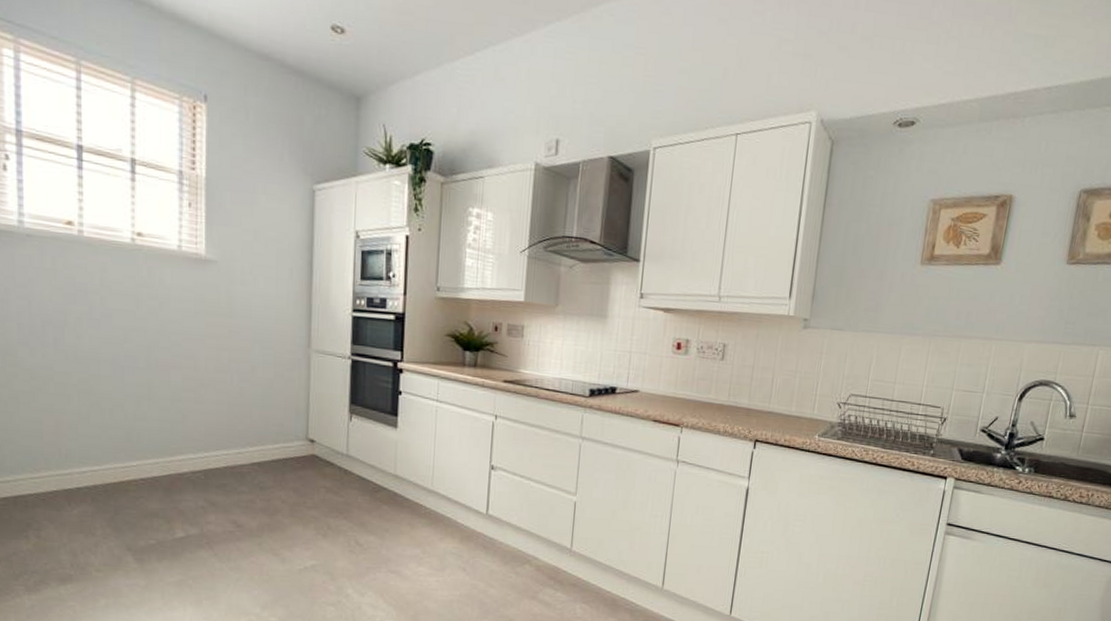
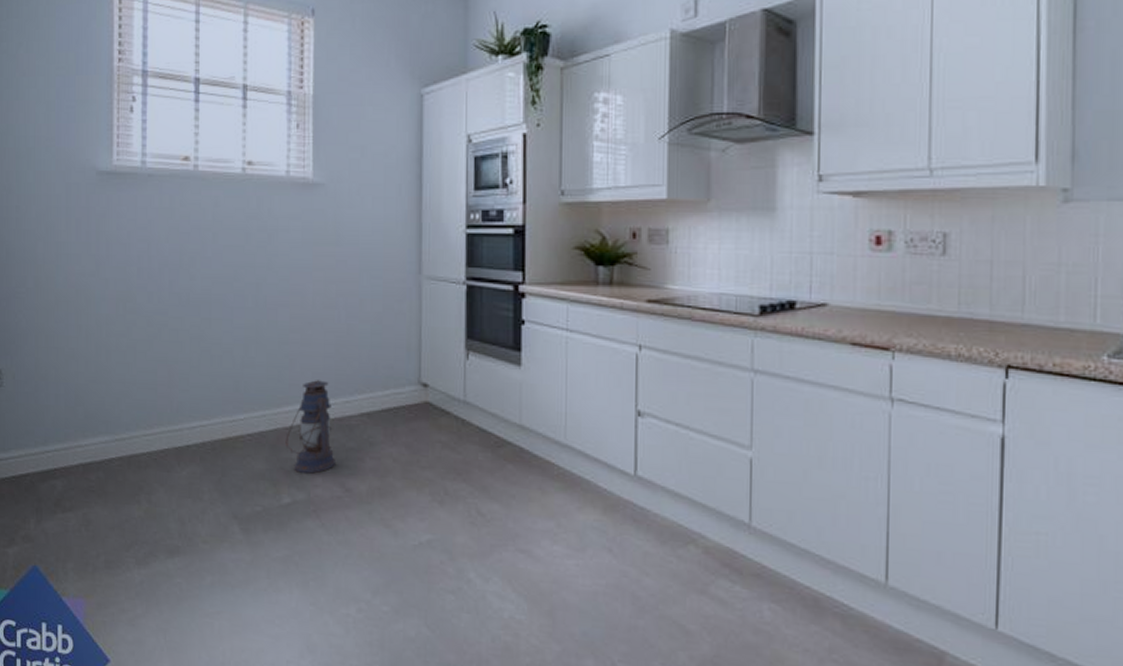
lantern: none [179,434,228,513] -> present [285,380,335,474]

